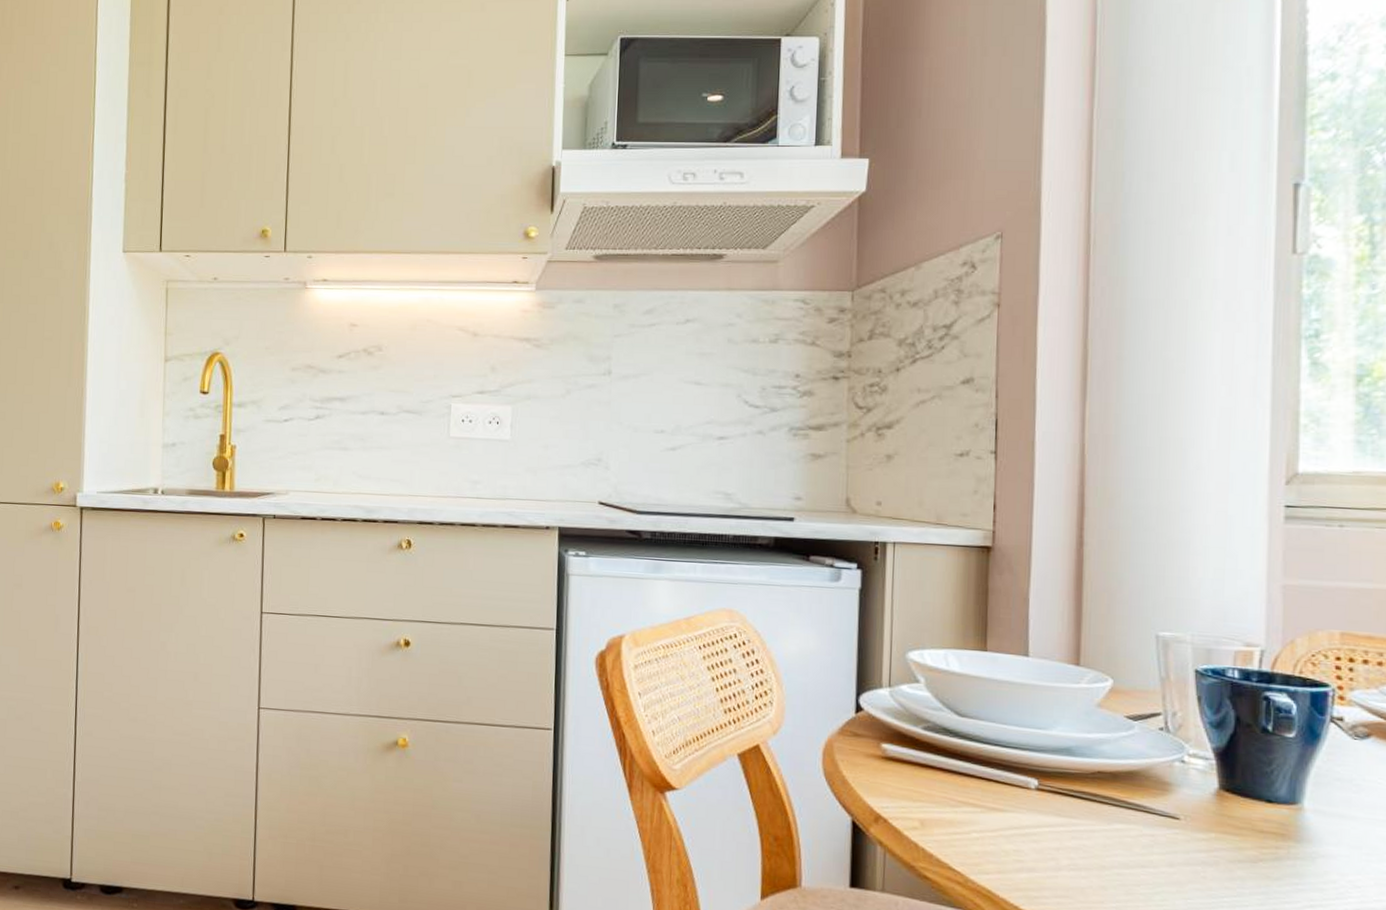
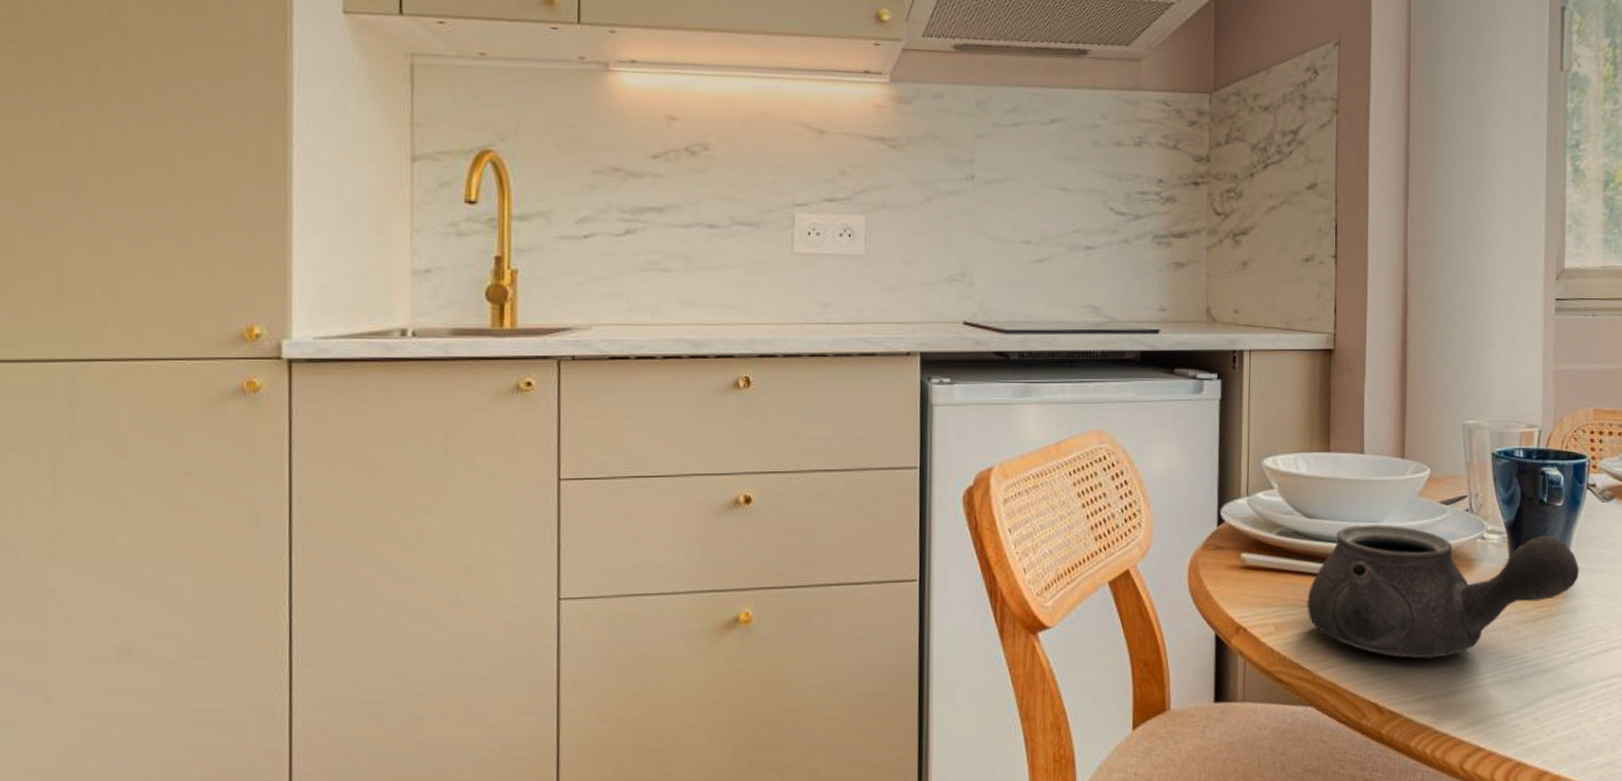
teapot: none [958,729,1319,884] -> present [1307,525,1579,659]

